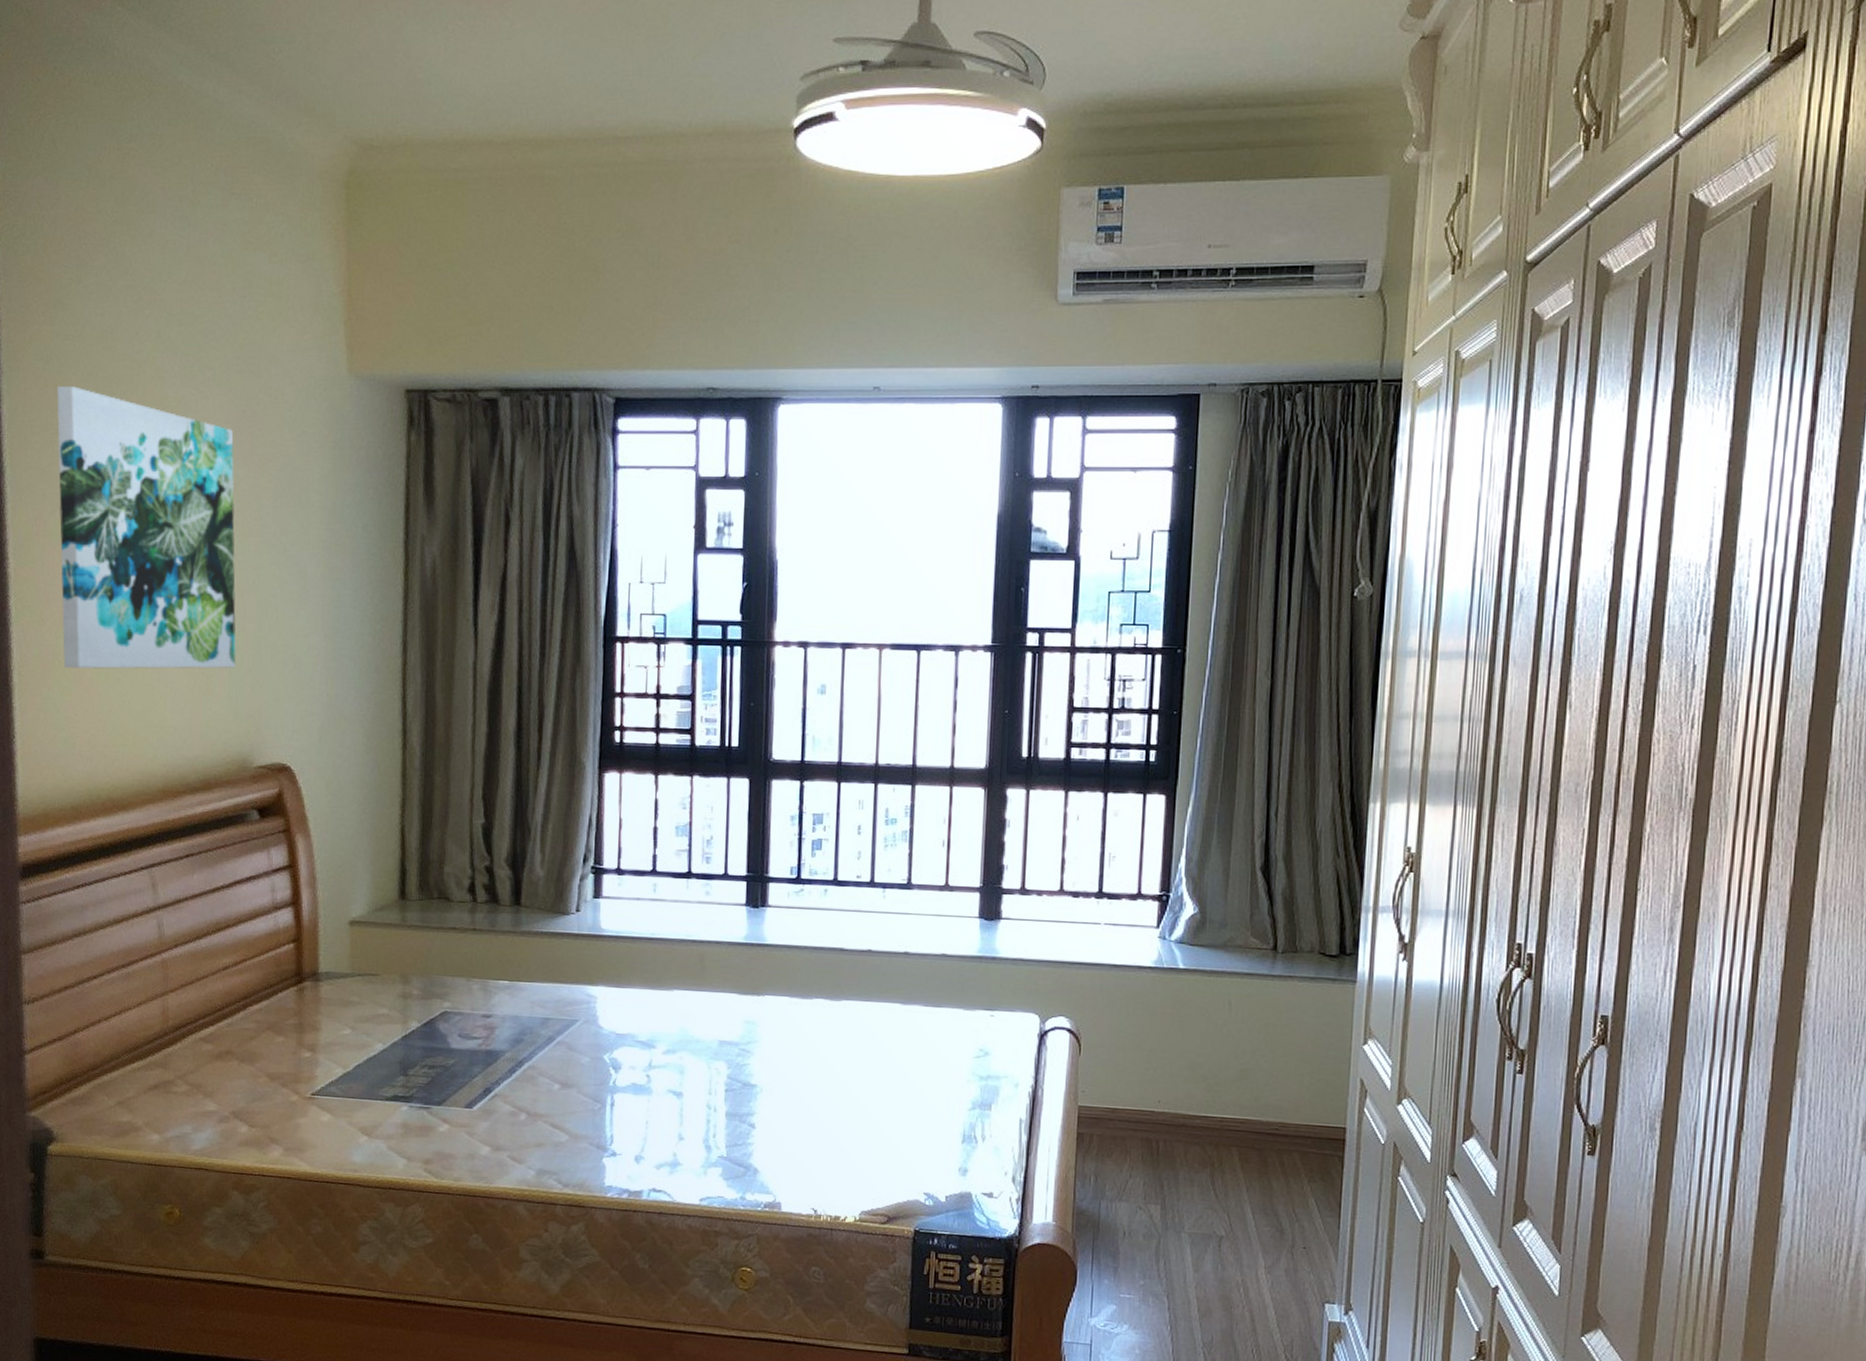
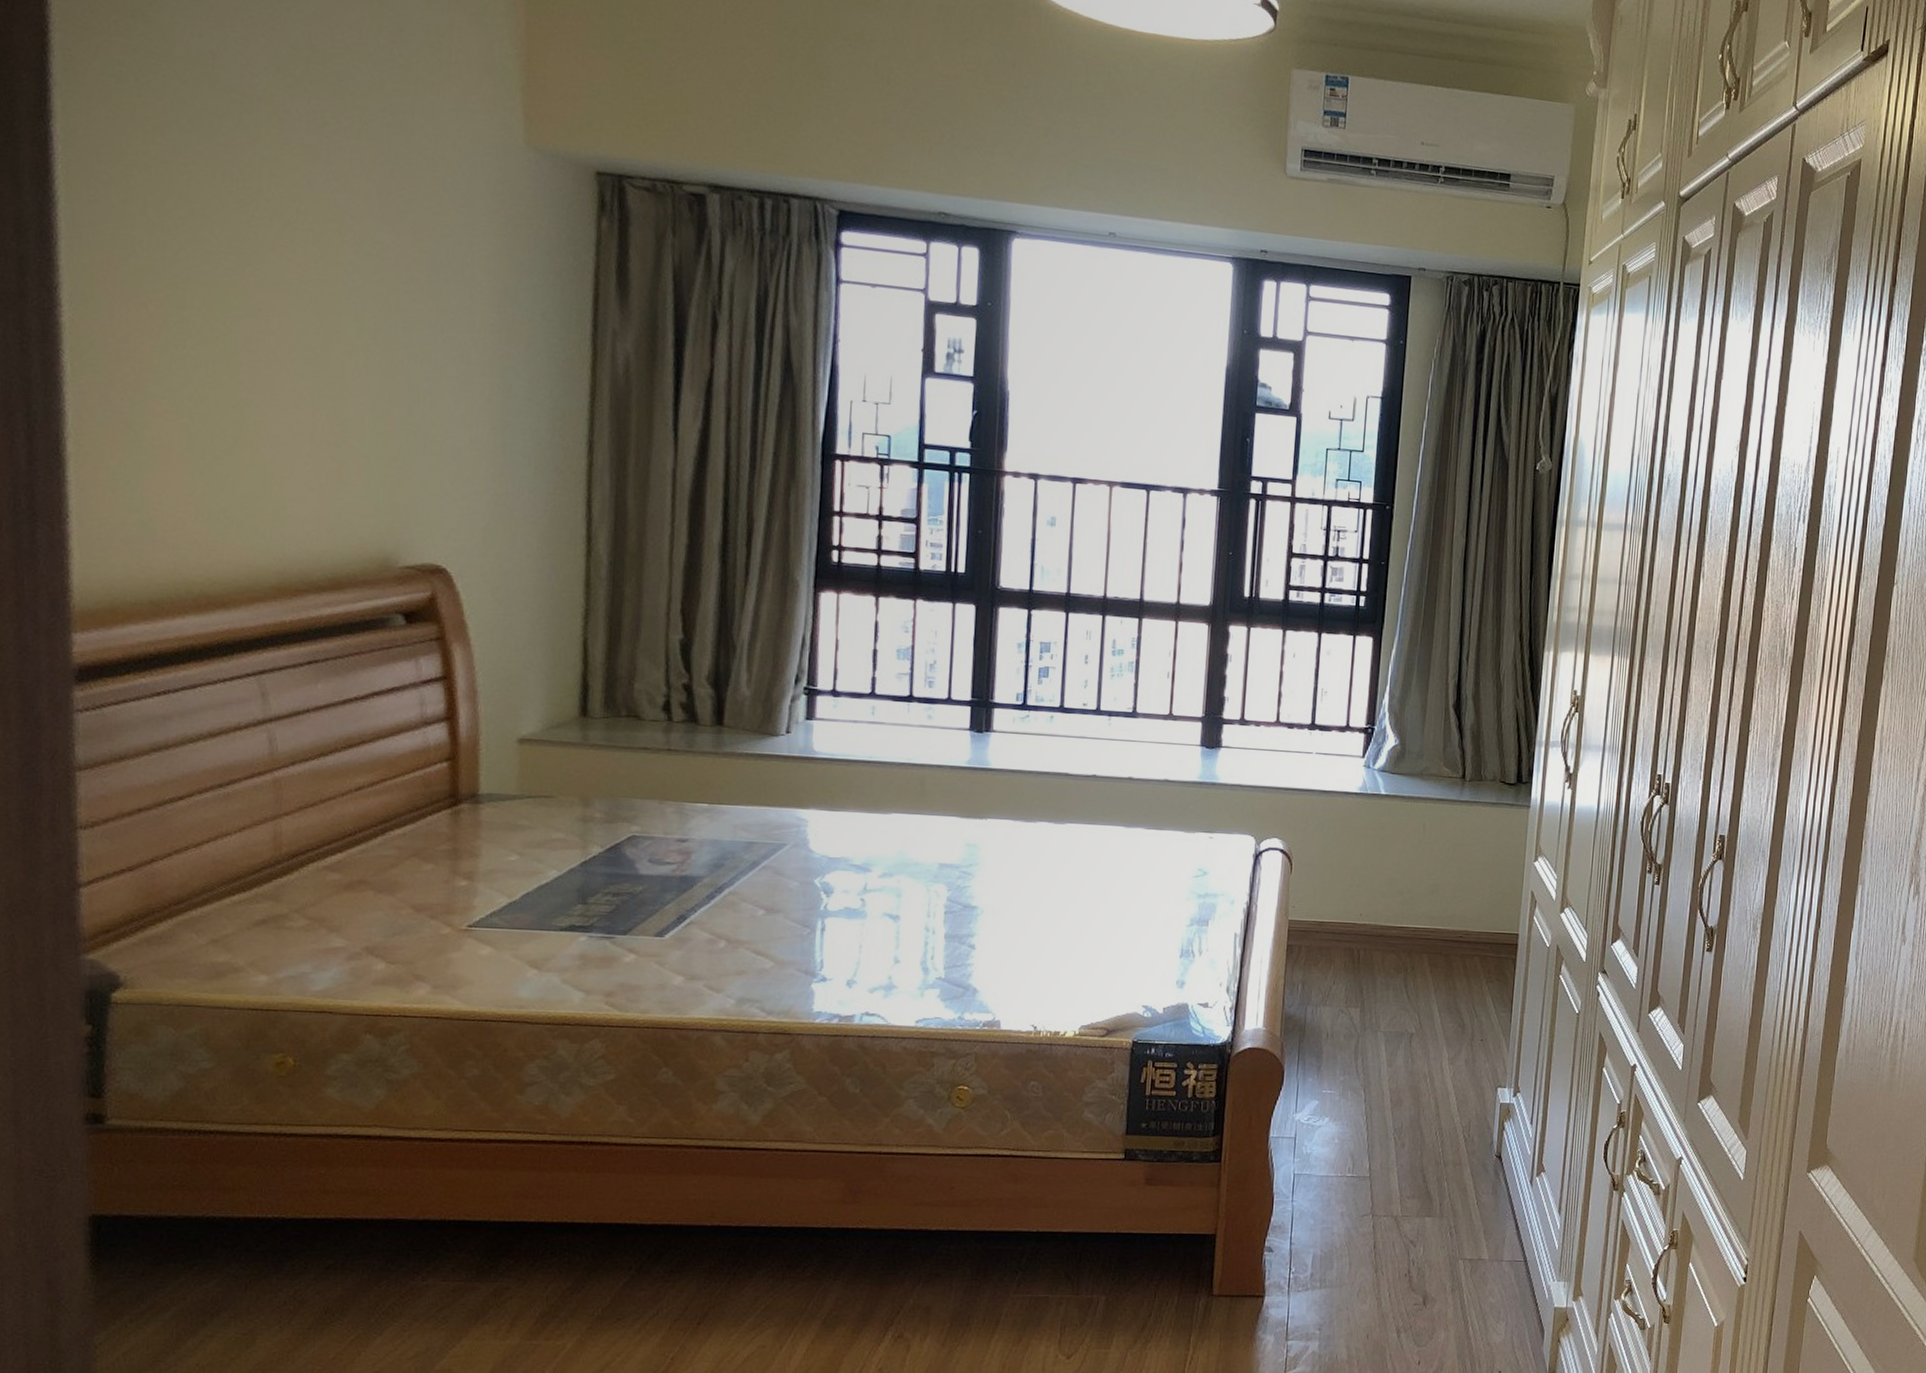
wall art: present [56,386,236,670] -> none [134,111,378,456]

